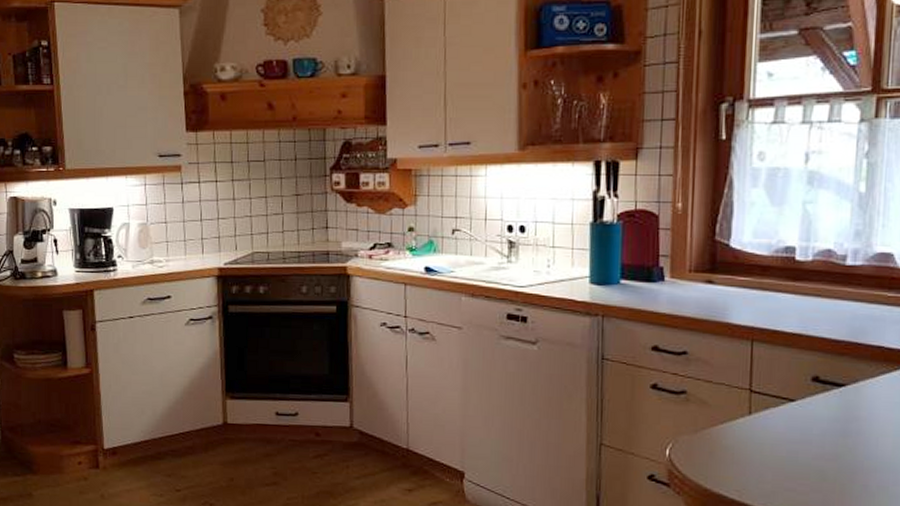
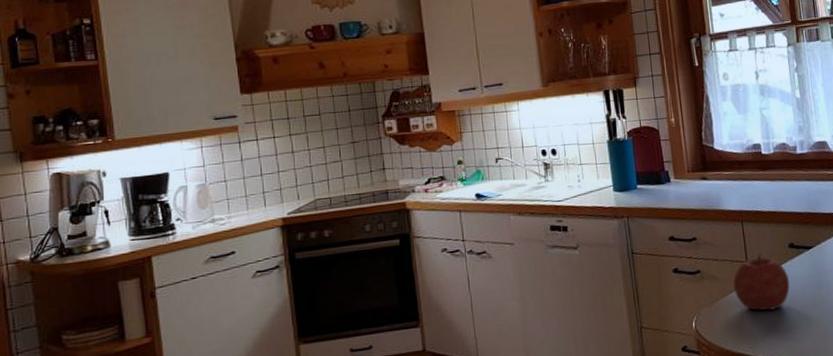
fruit: none [726,382,804,453] -> present [733,253,790,311]

